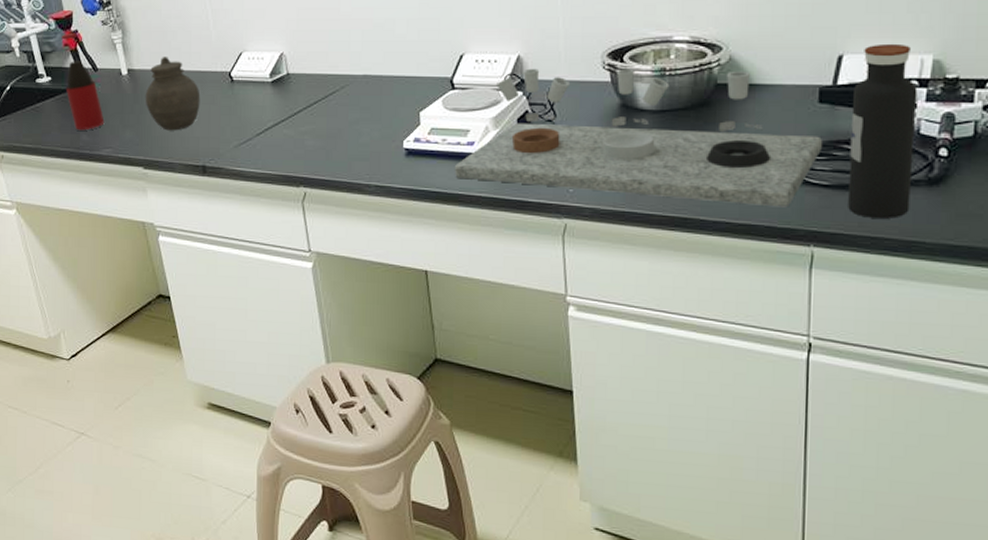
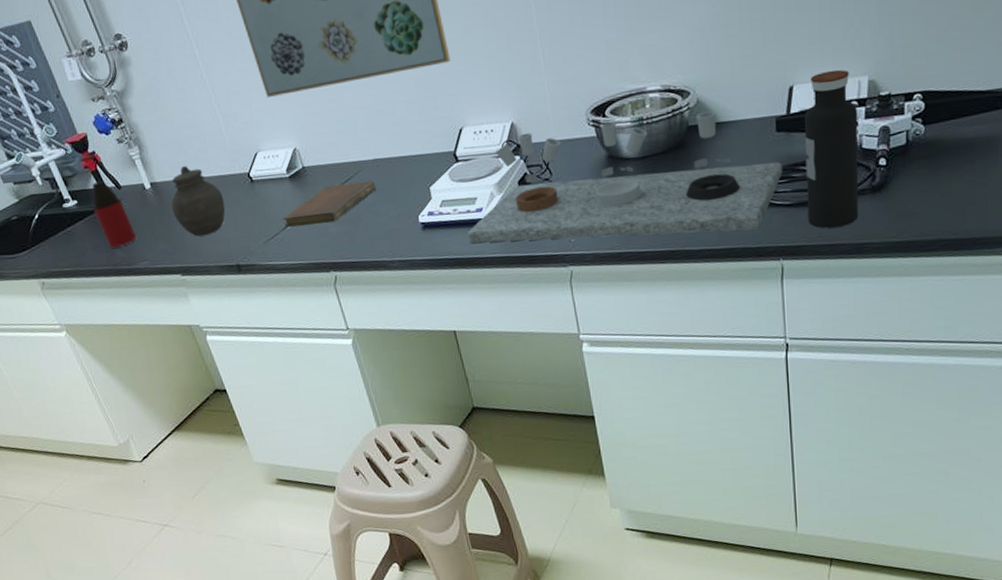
notebook: none [258,96,363,136] -> present [283,180,377,227]

